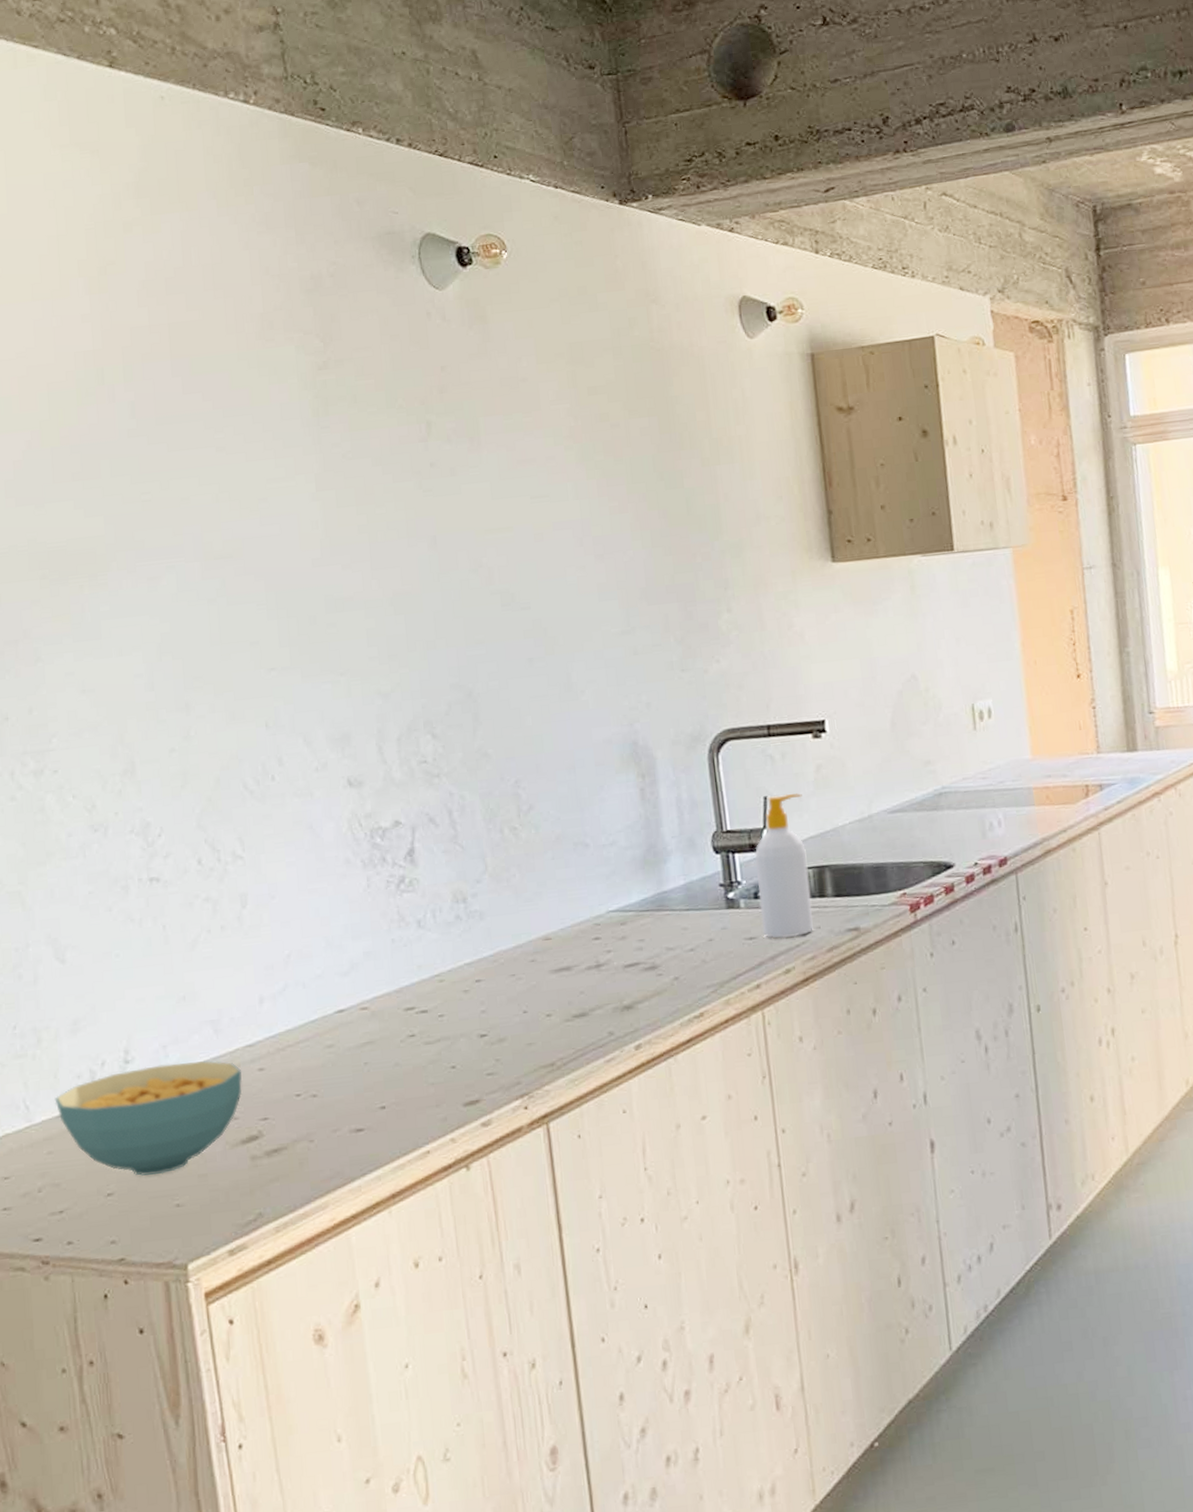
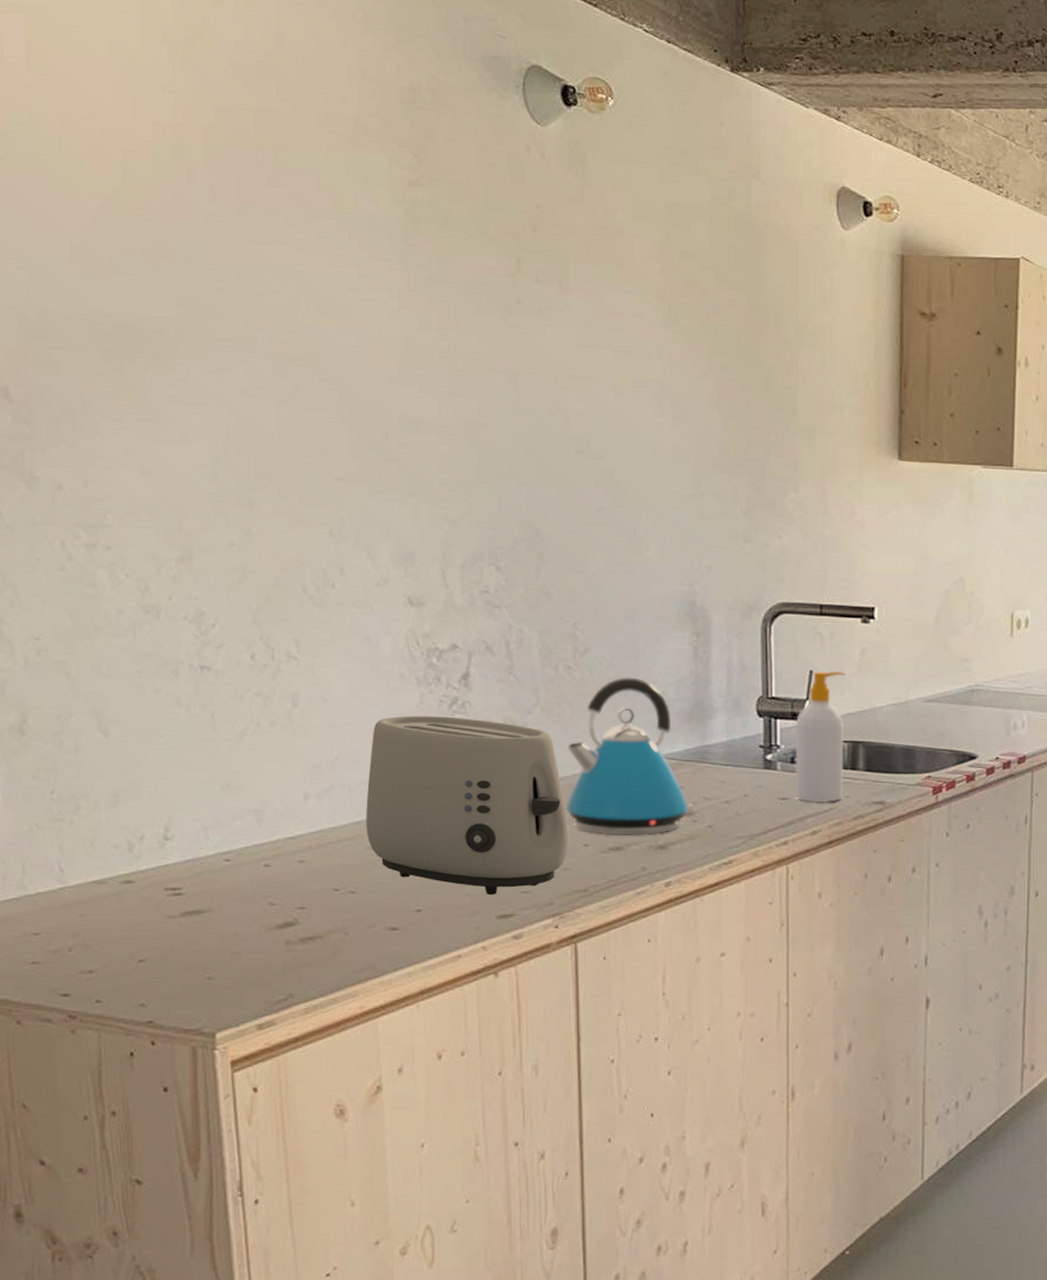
cereal bowl: present [54,1061,242,1176] -> none [90,845,281,948]
toaster: none [321,895,531,1081] -> present [366,716,569,895]
kettle: none [518,829,656,1002] -> present [565,677,693,835]

